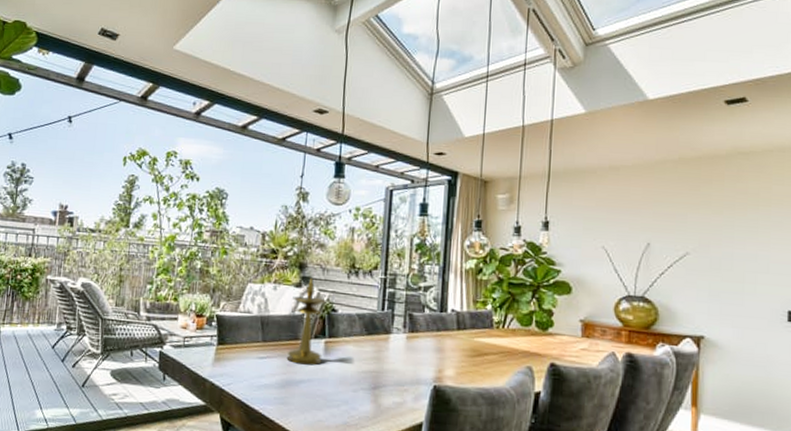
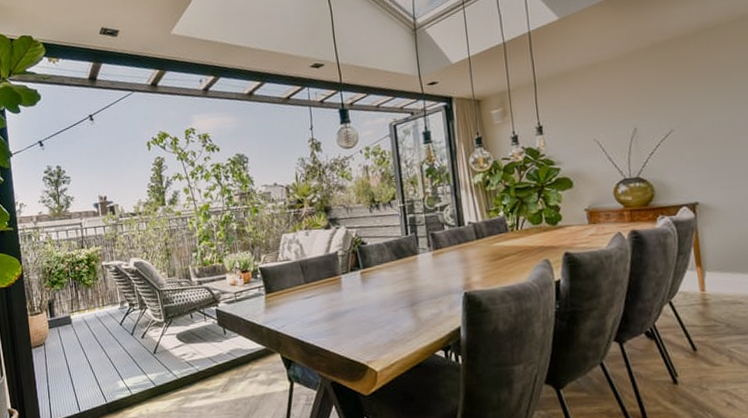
candlestick: present [286,277,327,365] -> none [324,218,361,297]

